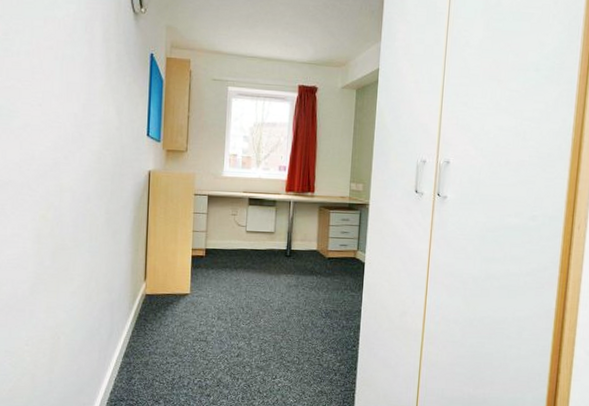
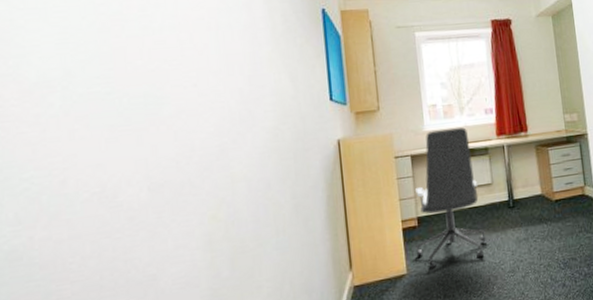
office chair: none [200,177,263,293] -> present [415,127,486,269]

